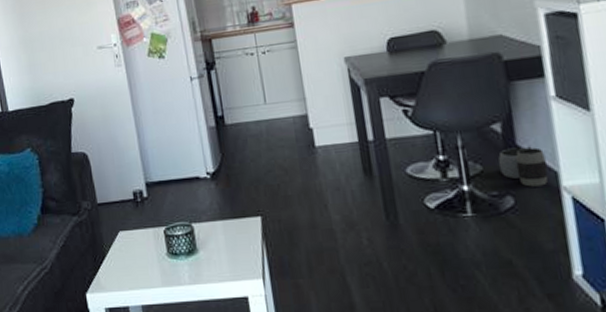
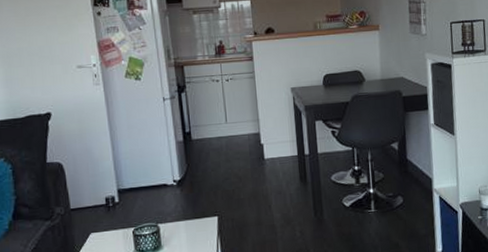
waste basket: present [498,146,549,187] -> none [395,159,426,190]

